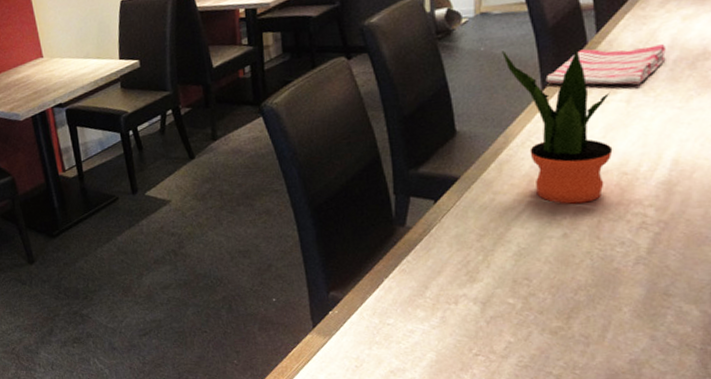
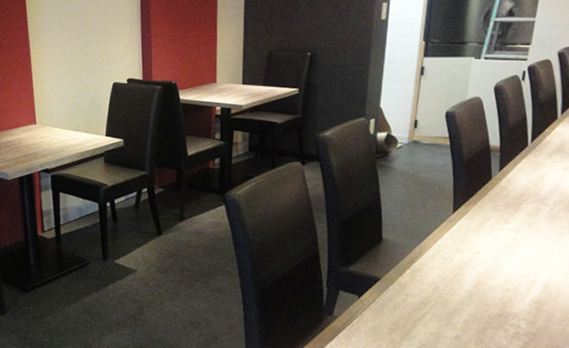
potted plant: present [502,50,613,204] -> none [426,175,505,311]
dish towel: present [545,44,666,85] -> none [457,183,549,218]

